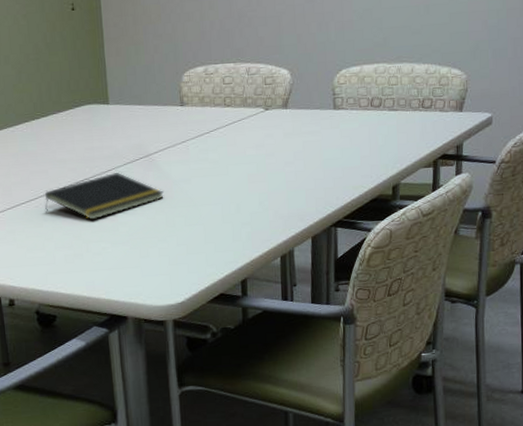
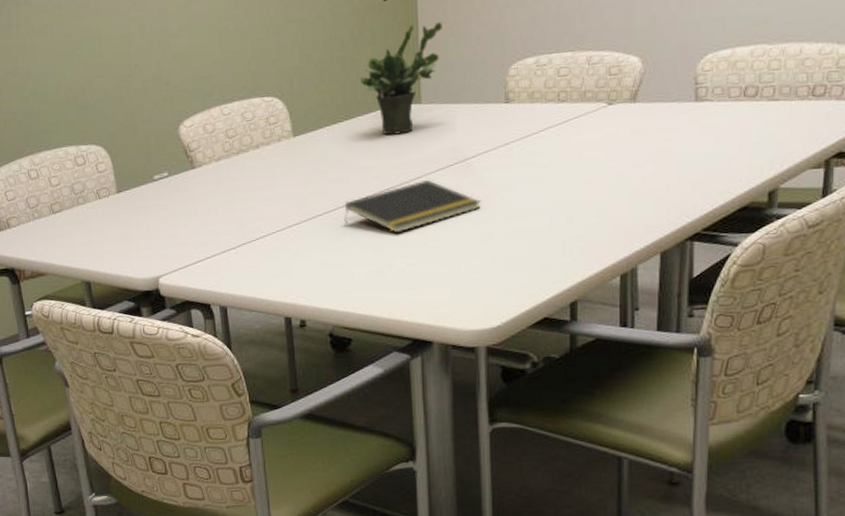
potted plant: none [54,32,124,132] -> present [361,22,442,135]

